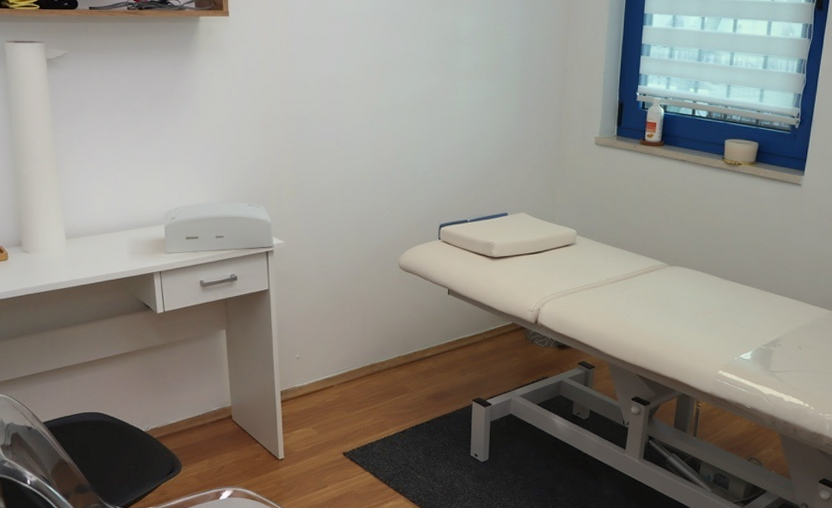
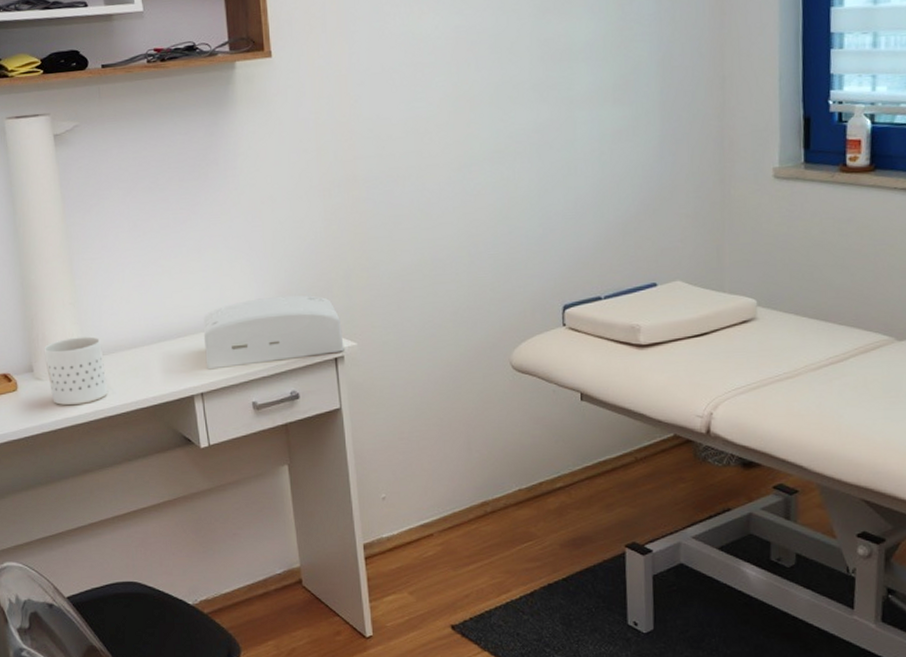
mug: none [31,221,84,275] -> present [44,336,109,406]

